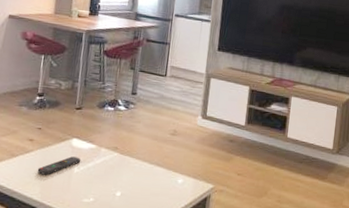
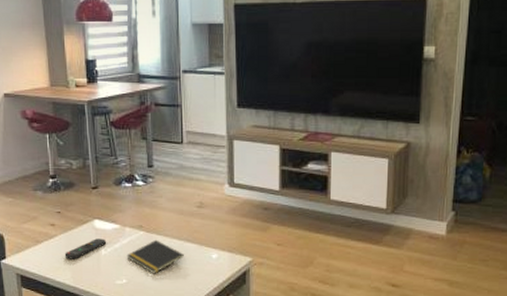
notepad: none [98,161,152,195] -> present [126,239,184,274]

